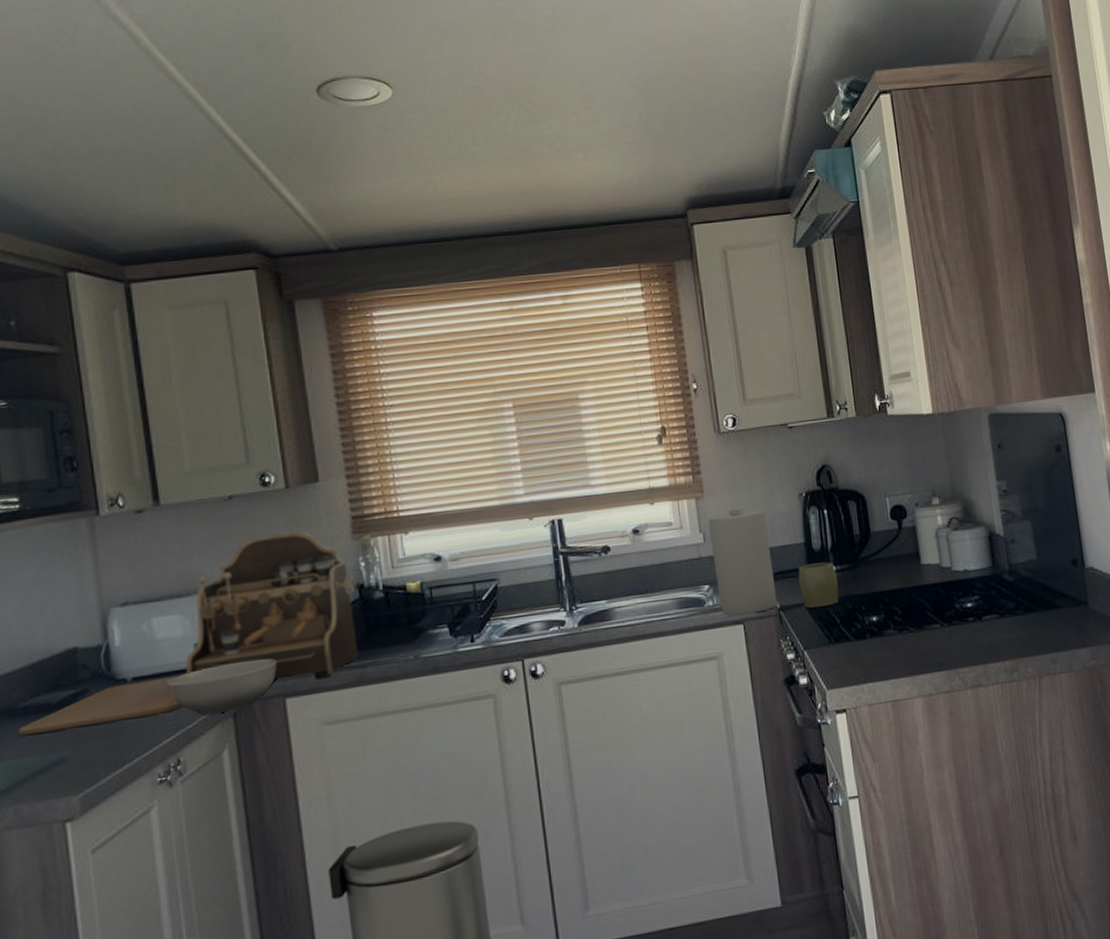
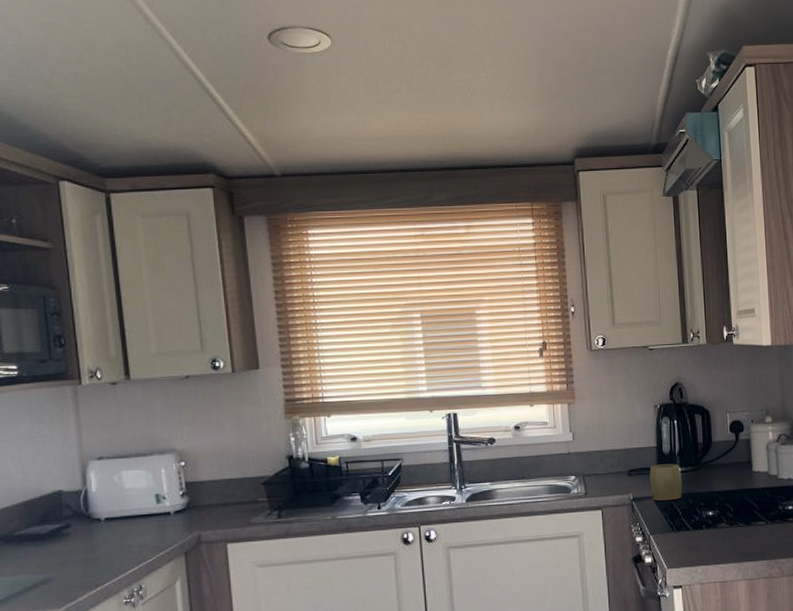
chopping board: present [19,677,182,737] -> none [15,520,144,559]
bowl: present [167,658,278,715] -> none [133,510,222,553]
spice rack: present [185,531,359,681] -> none [147,409,287,531]
paper towel holder: present [707,508,778,617] -> none [577,414,631,503]

